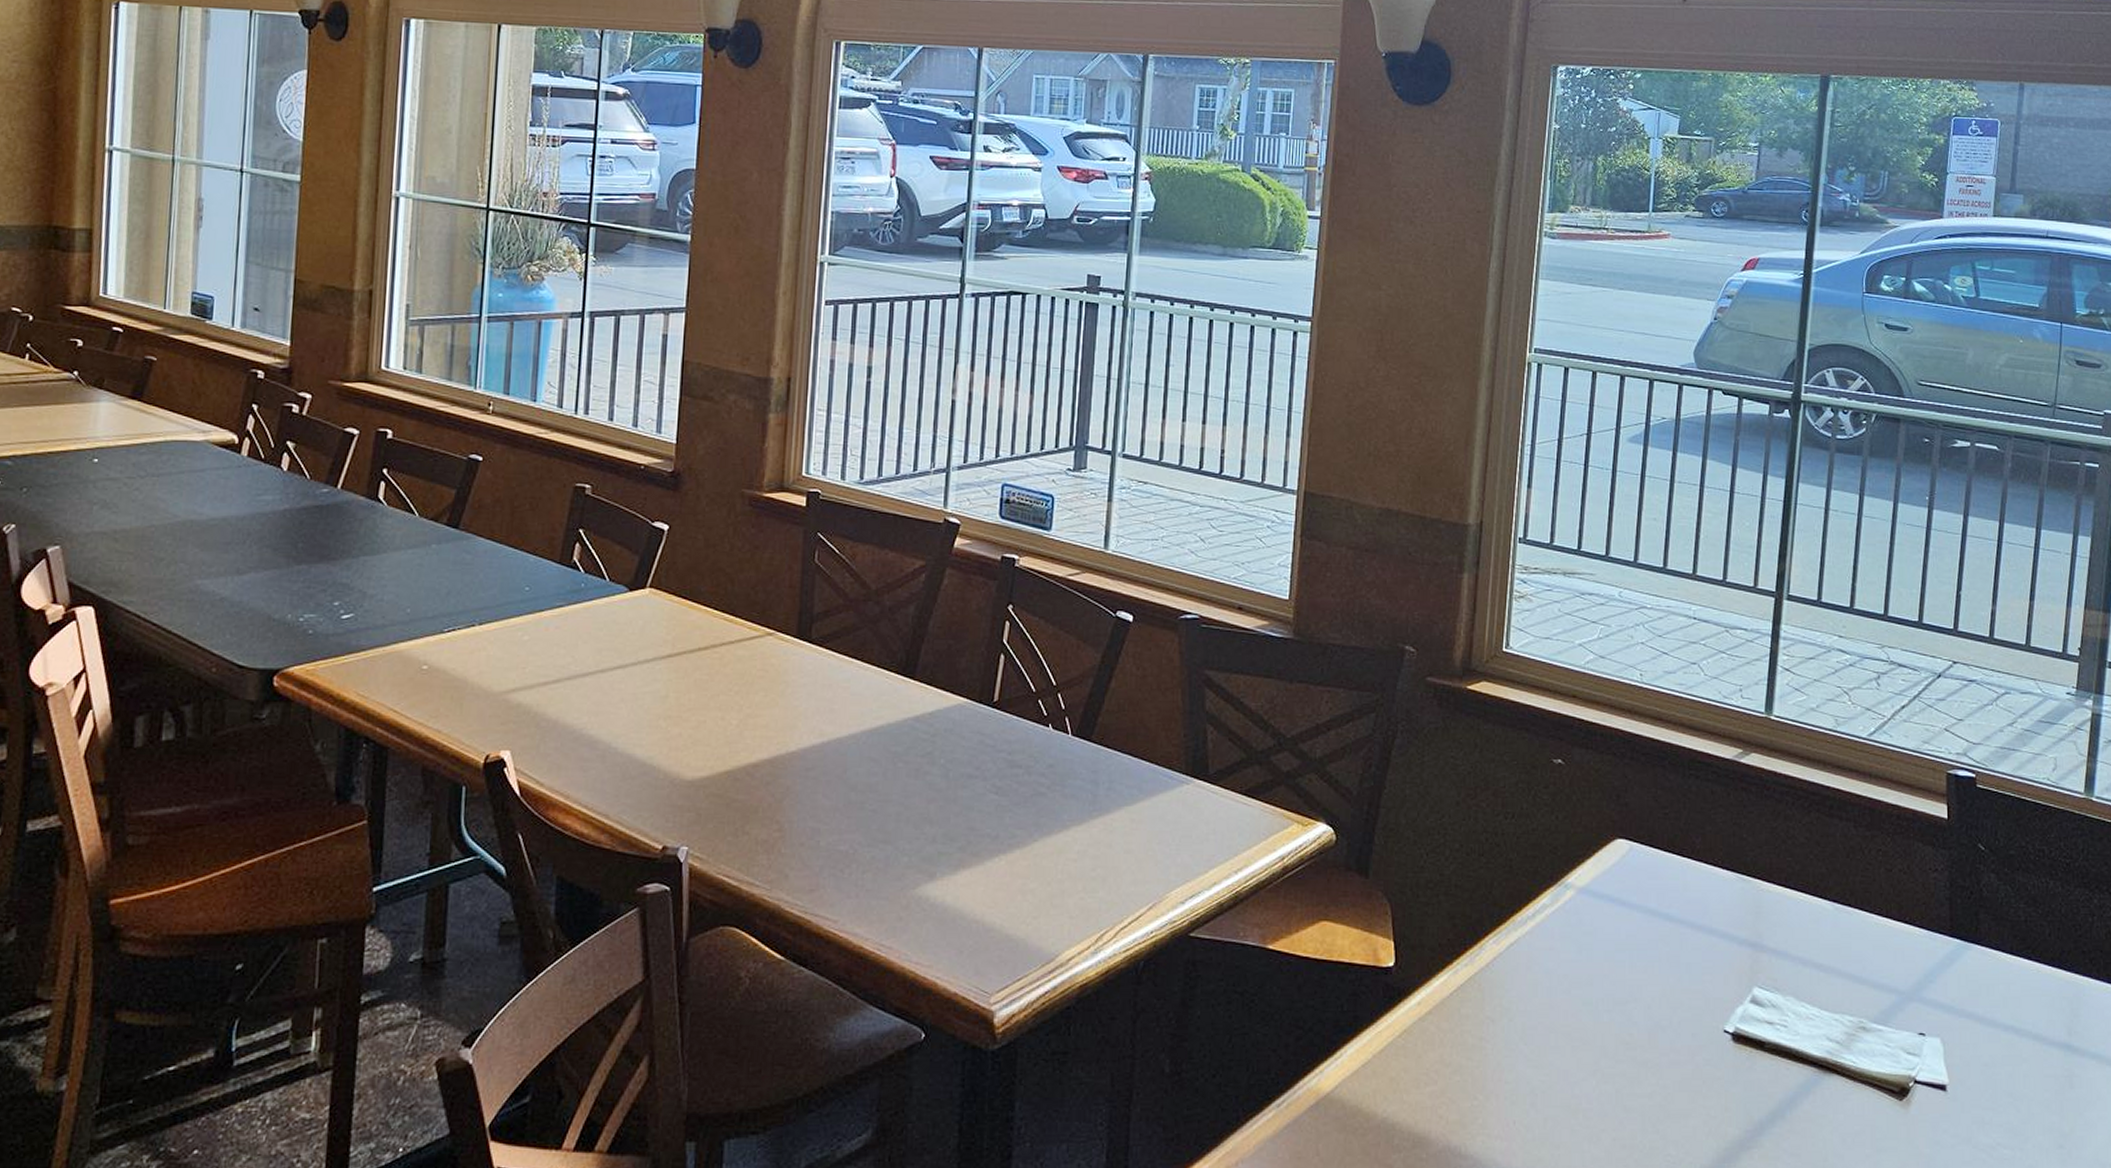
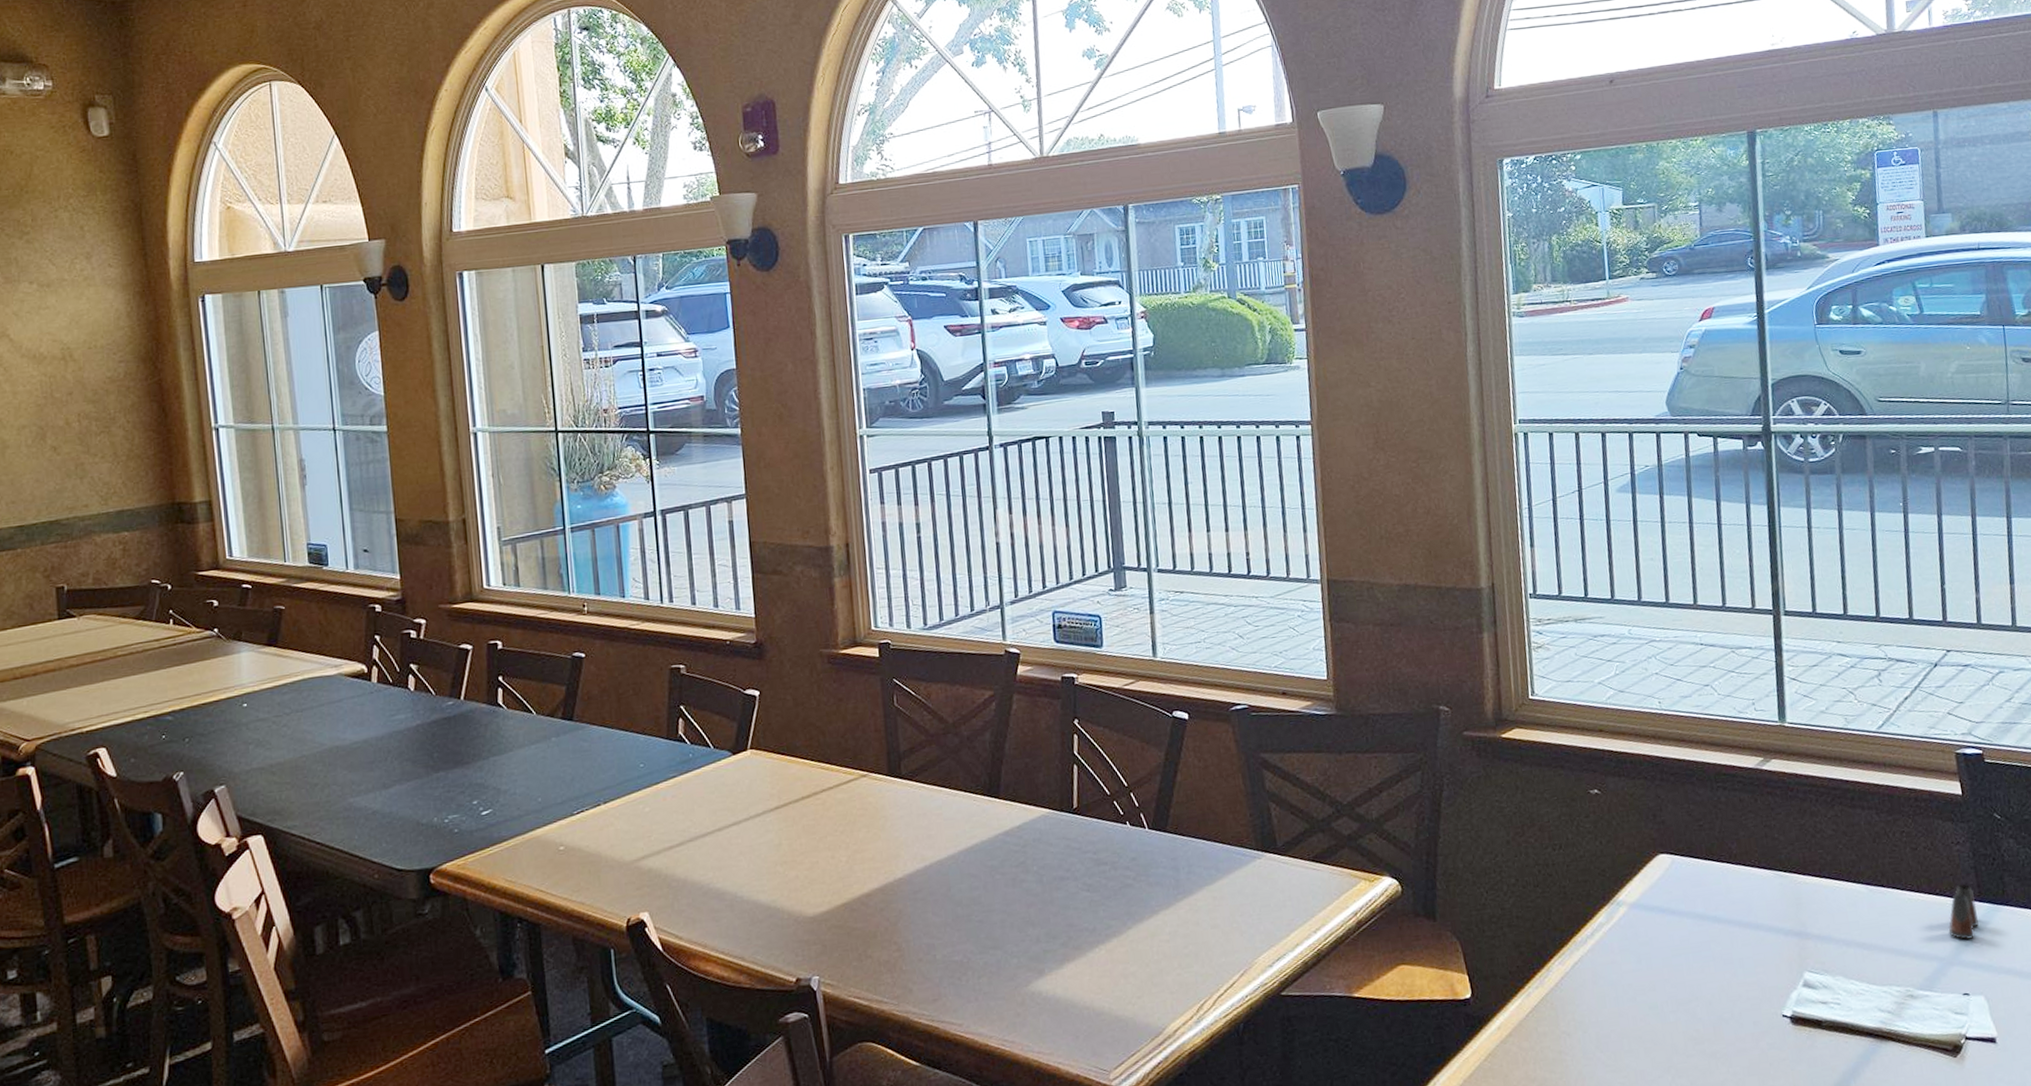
salt shaker: none [1913,915,1946,977] -> present [1948,883,1979,940]

